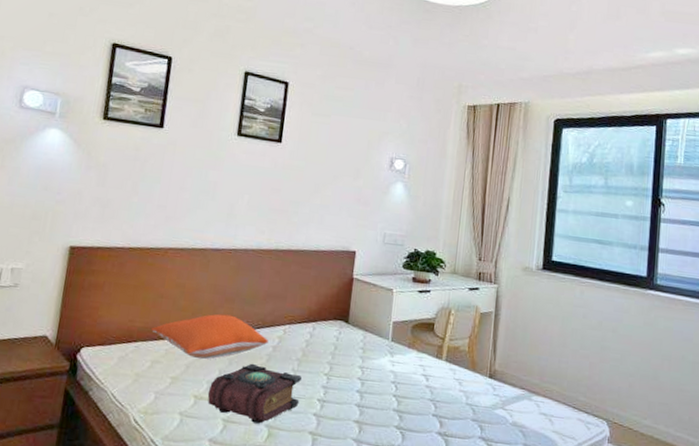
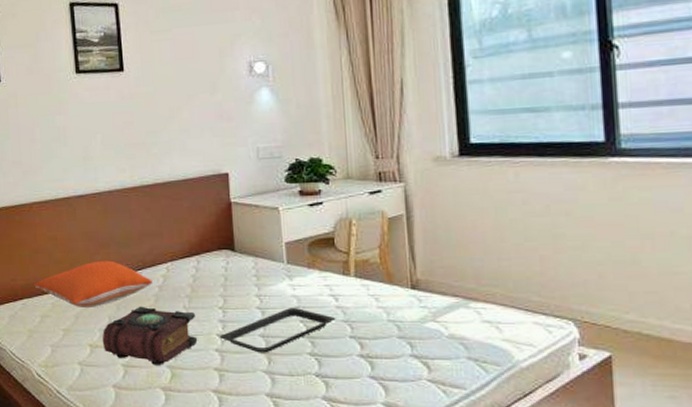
serving tray: none [319,381,424,422] -> present [219,307,336,353]

